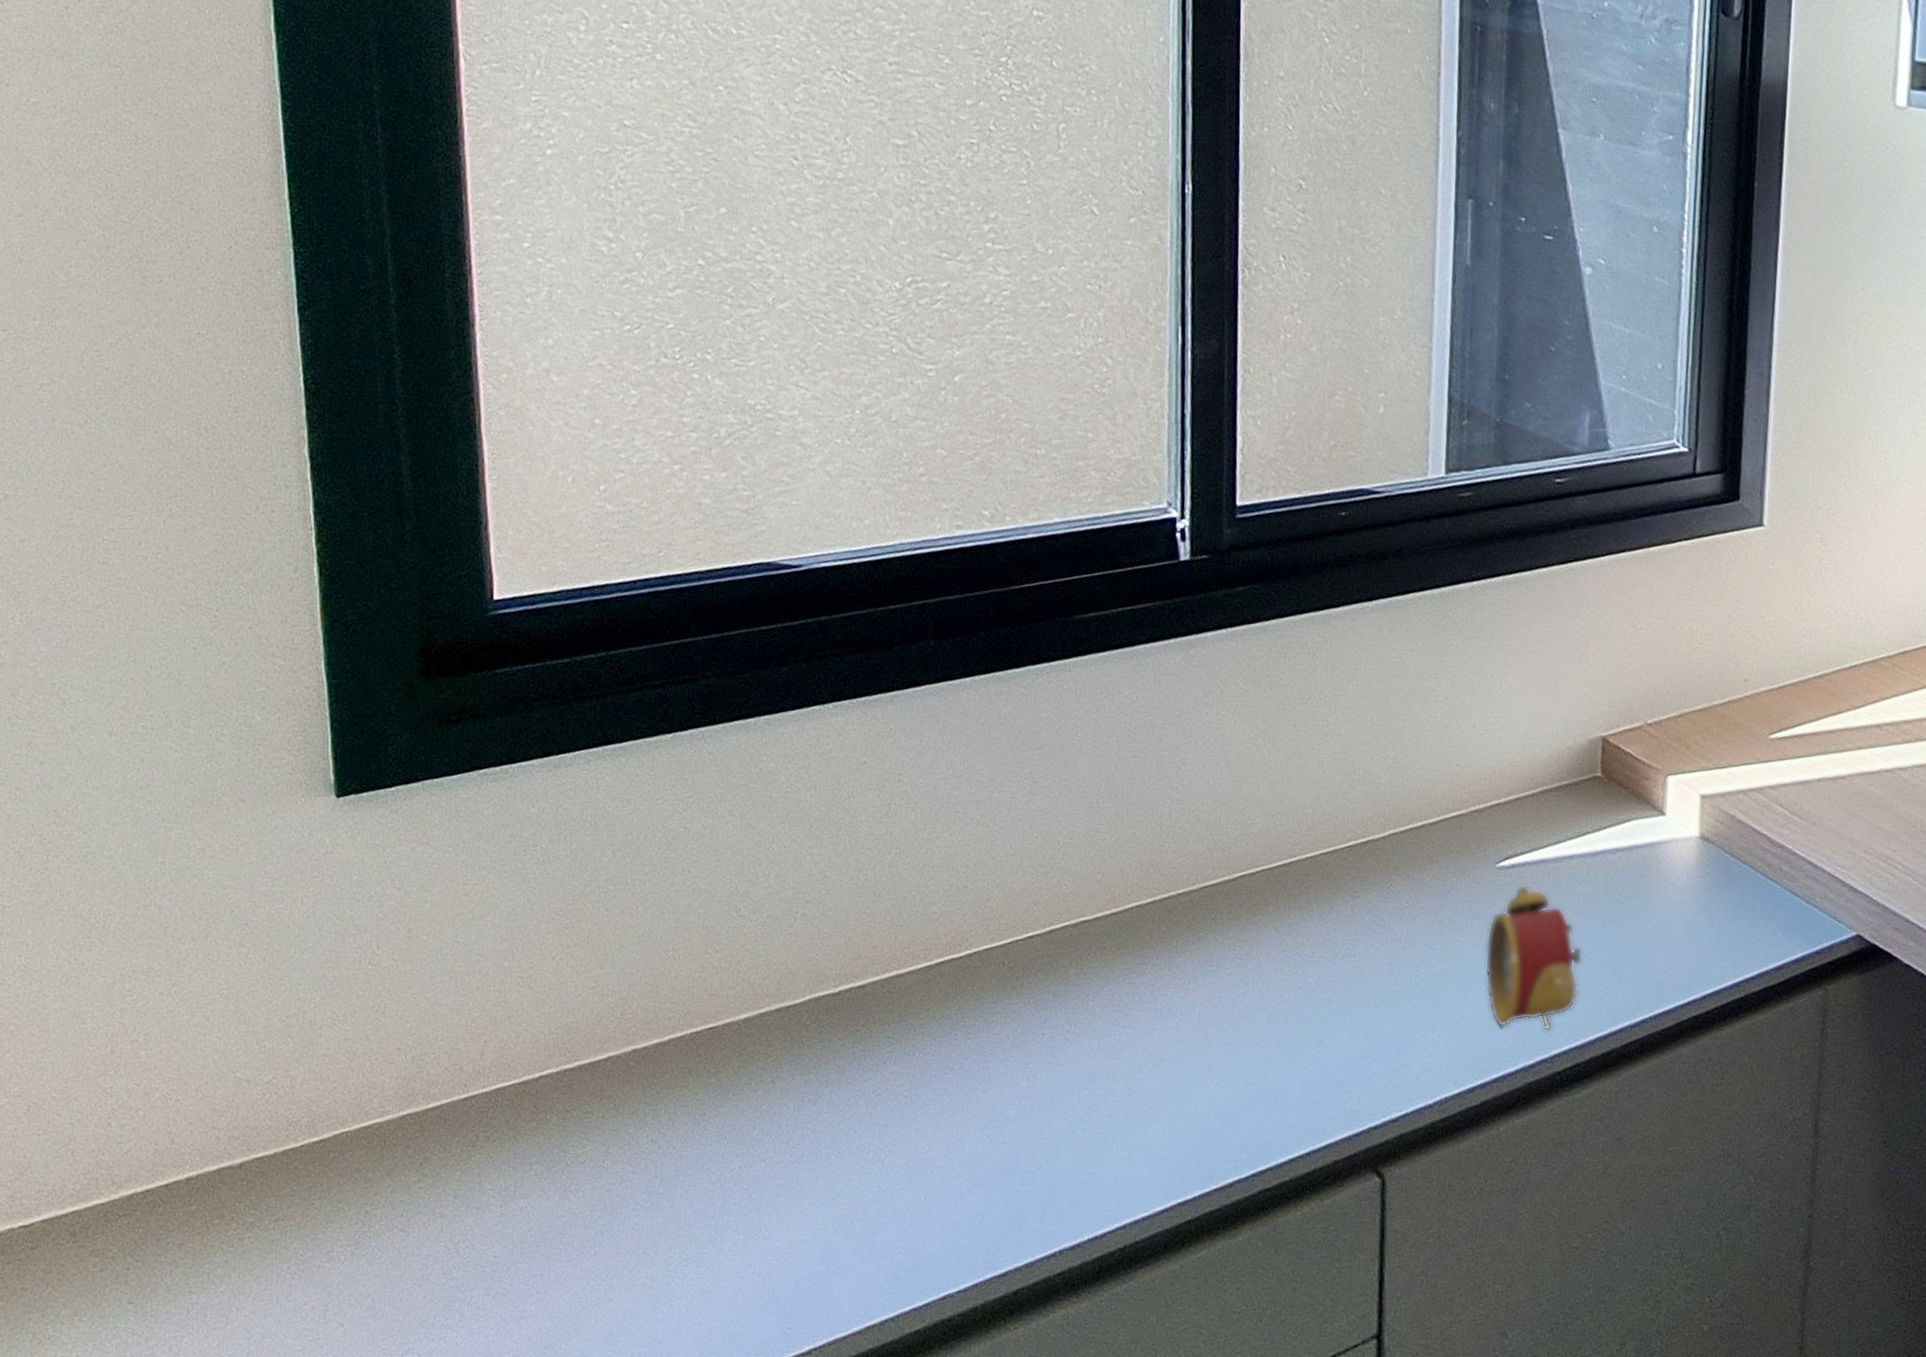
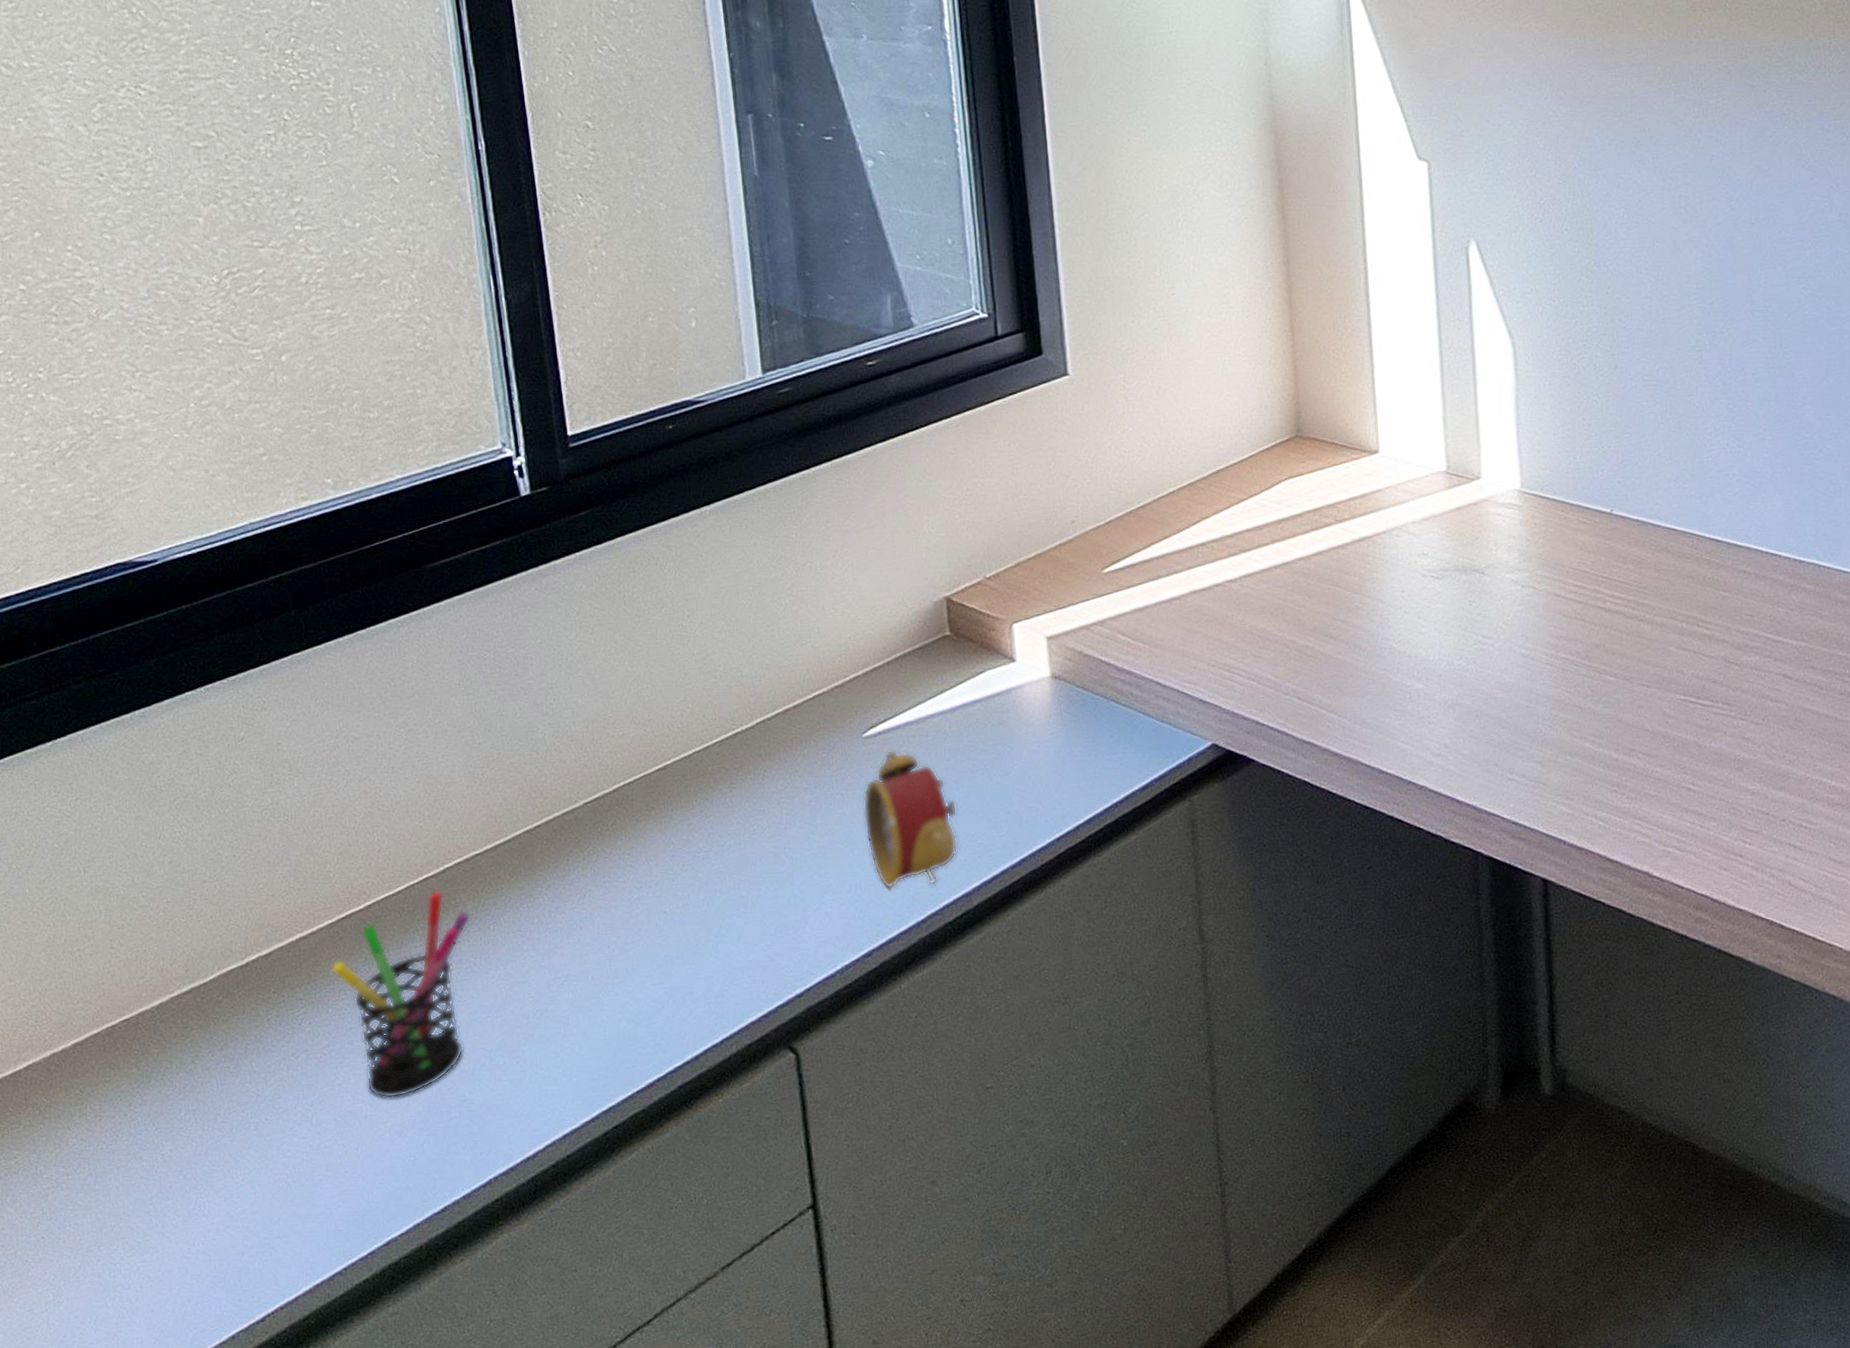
pen holder: none [922,950,1071,1154] -> present [330,890,471,1099]

